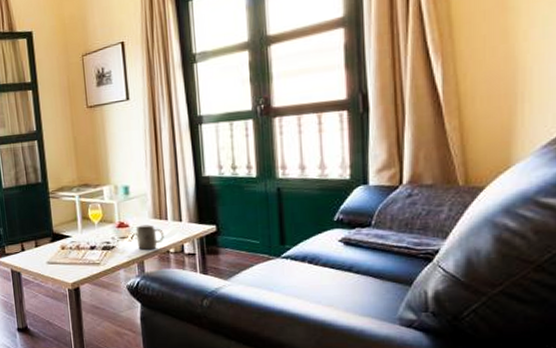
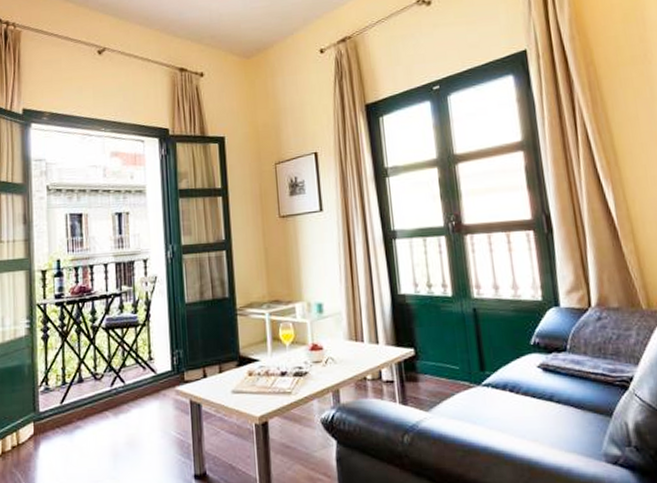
mug: present [135,225,164,250] -> none [330,347,361,376]

